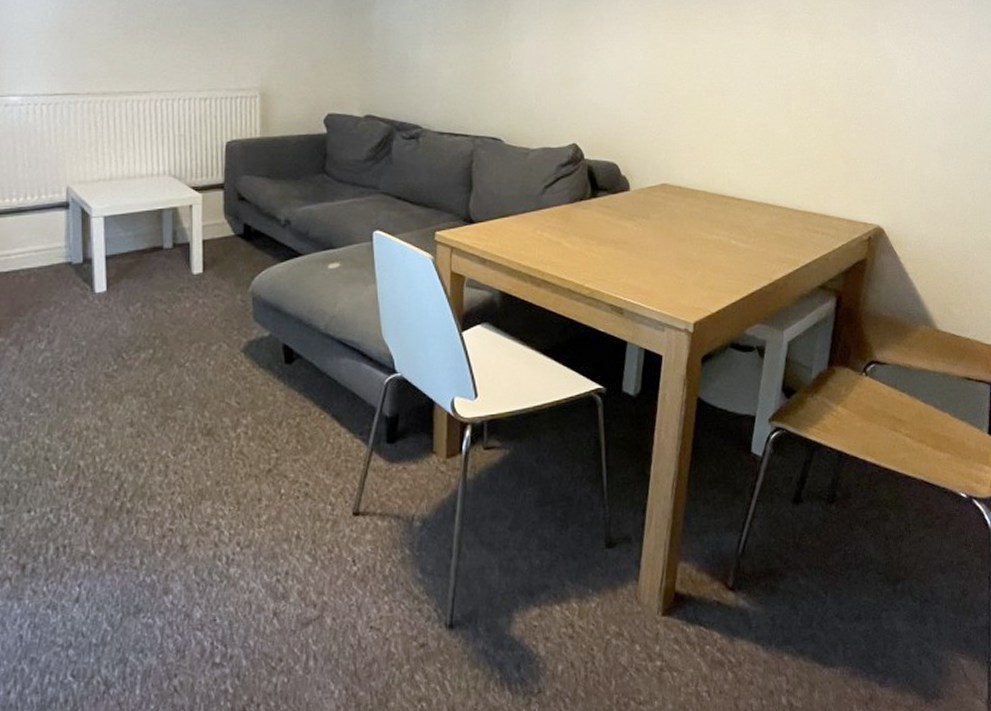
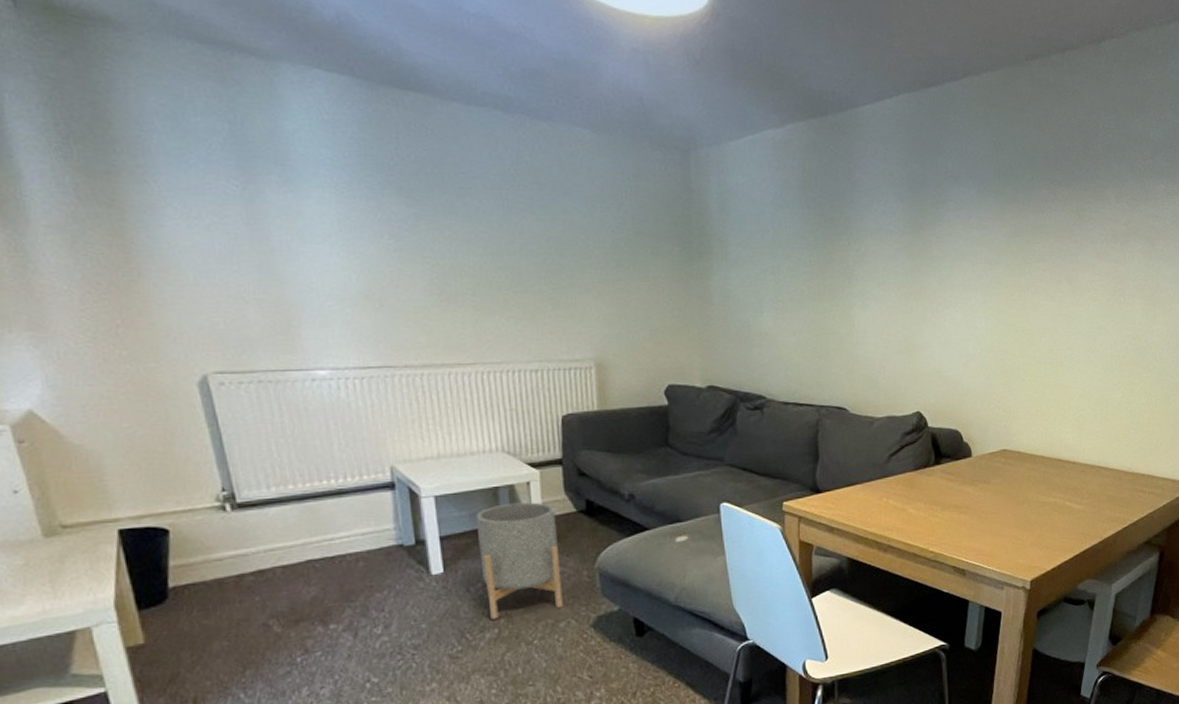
planter: none [140,225,216,340] -> present [475,502,563,620]

